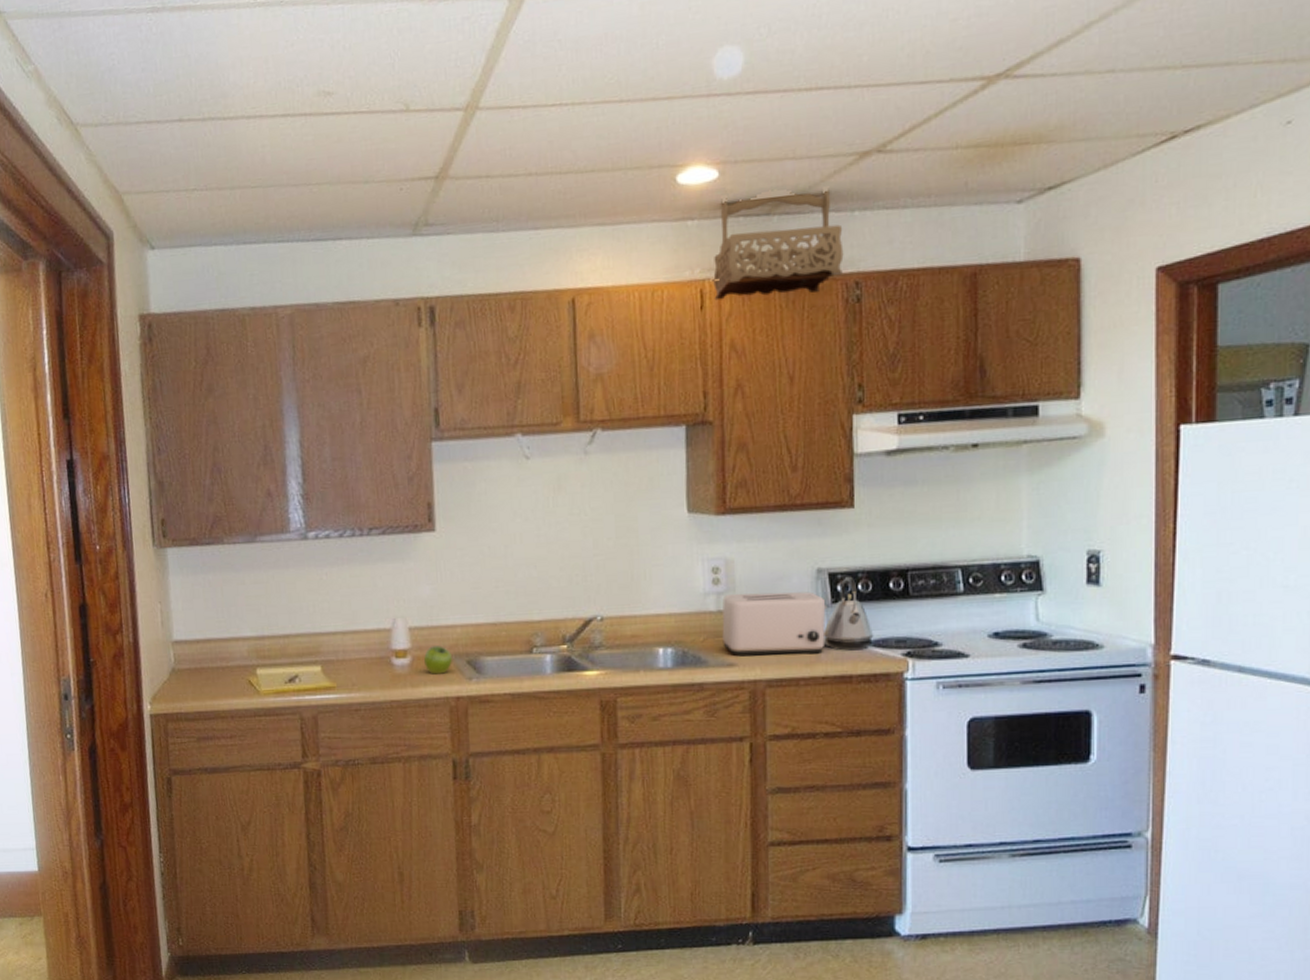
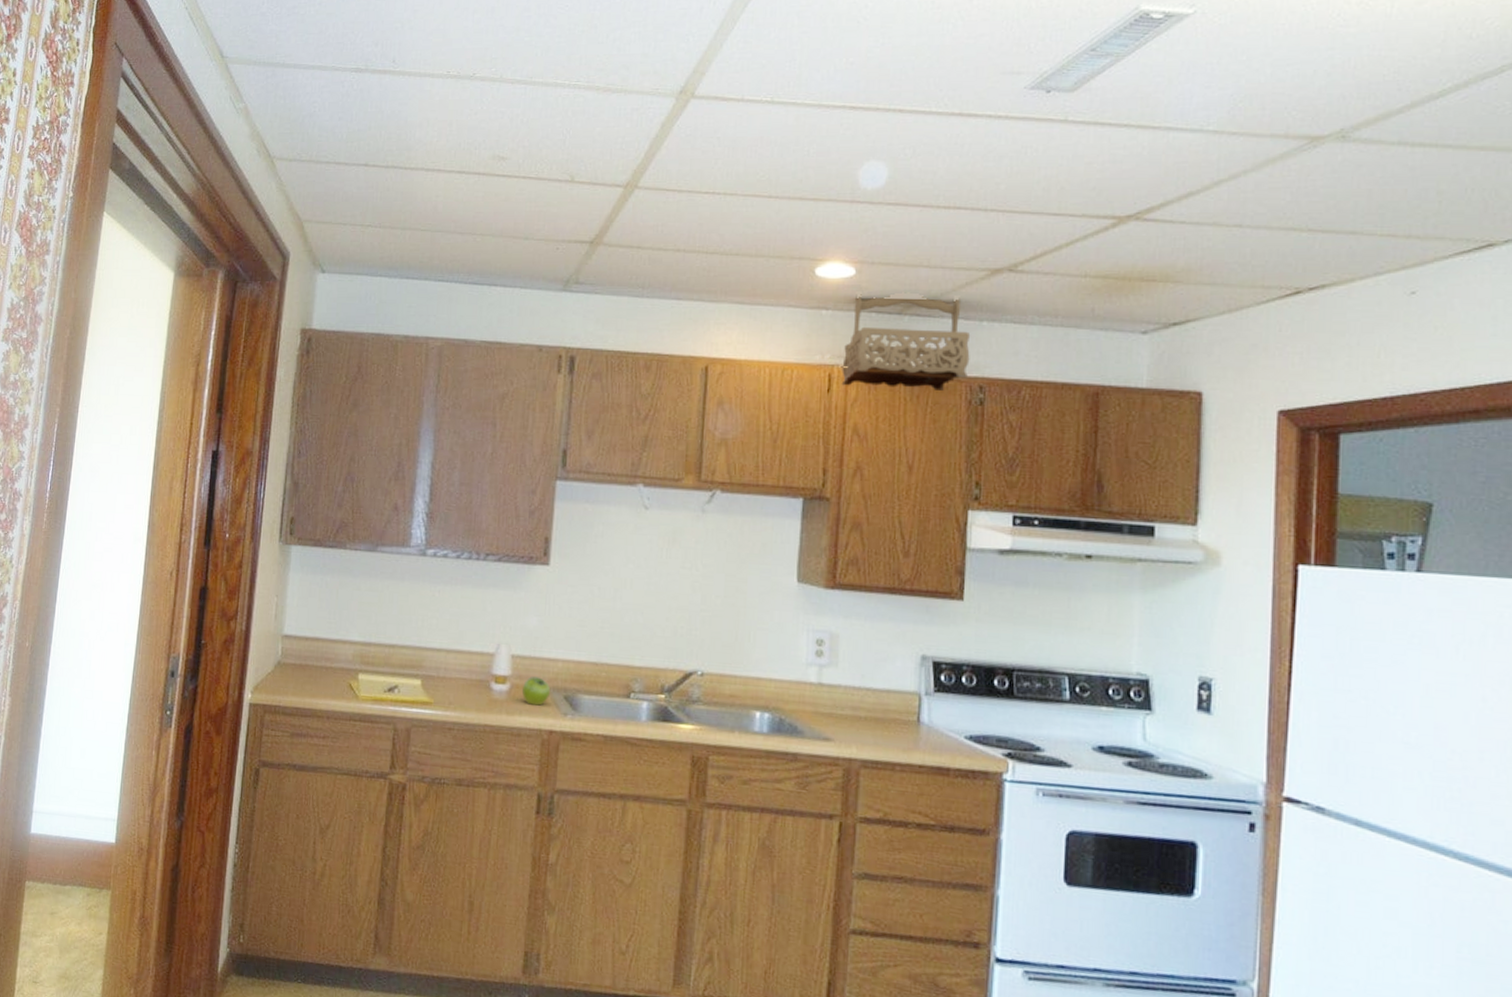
toaster: present [722,591,828,657] -> none [820,667,930,741]
kettle: present [824,576,874,651] -> none [924,667,975,744]

